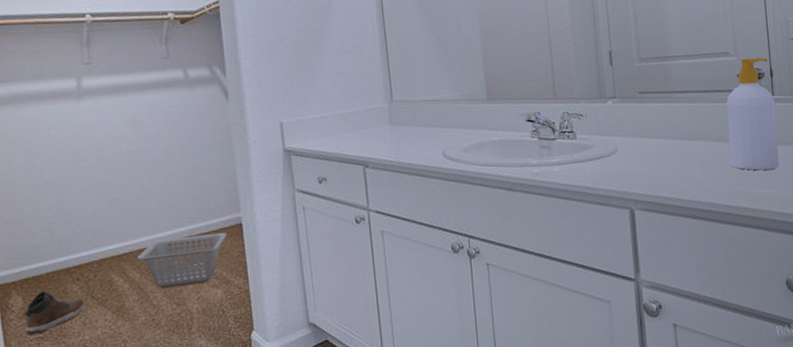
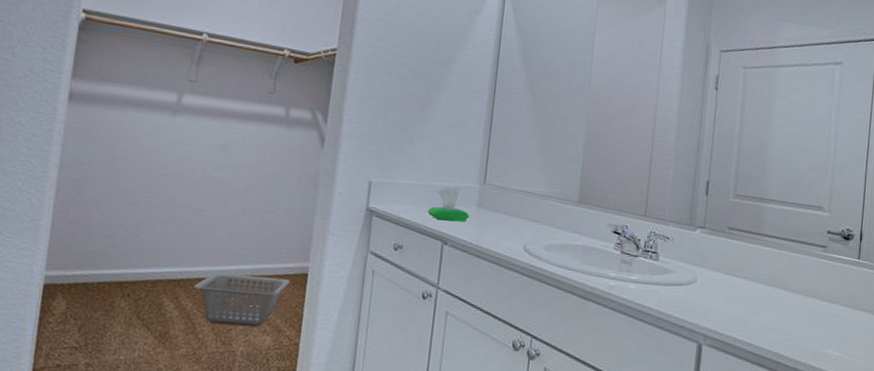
boot: present [22,290,86,336] -> none [61,299,130,344]
wet wipes pack: none [342,111,384,146] -> present [427,187,470,222]
soap bottle: present [726,57,780,171] -> none [805,217,860,333]

